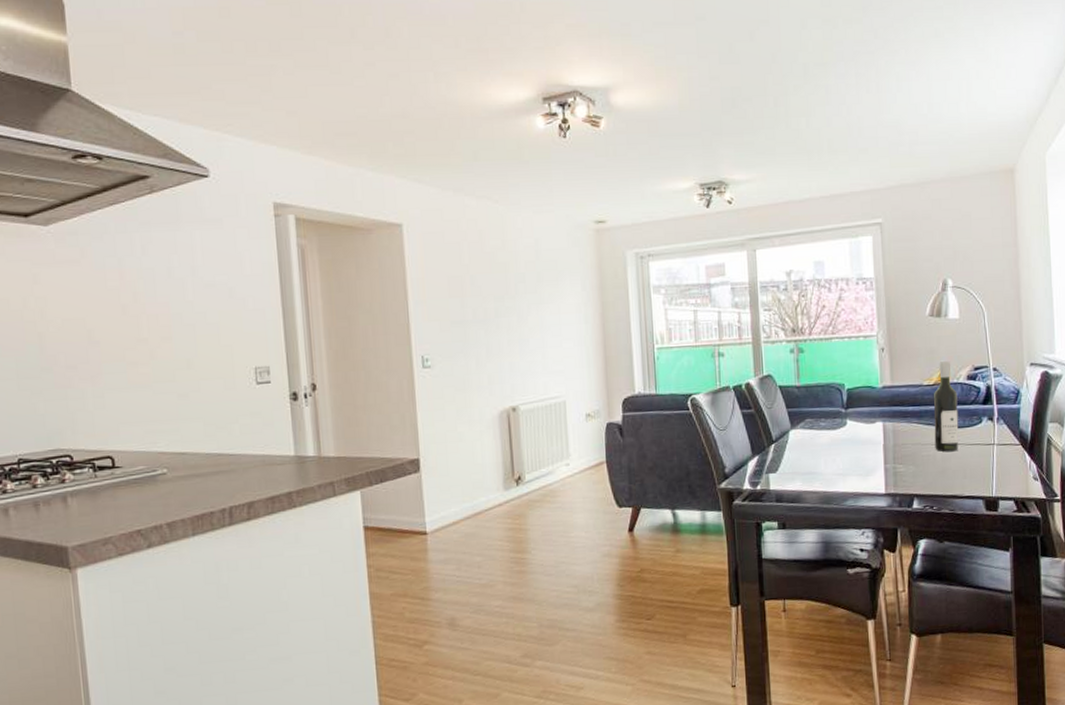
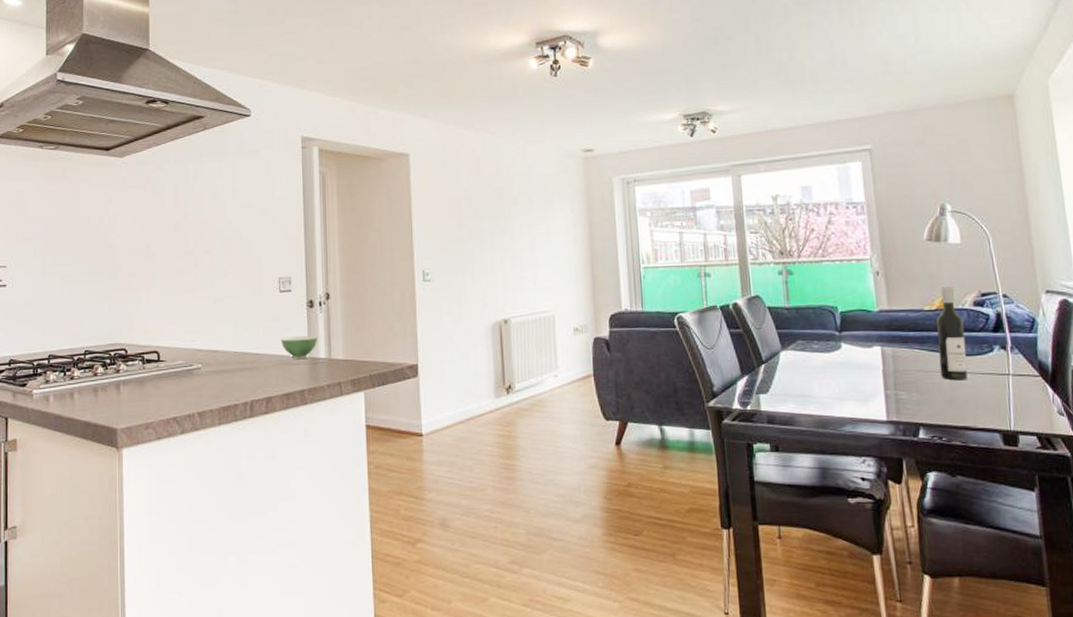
bowl: none [260,431,305,460] -> present [280,335,319,360]

